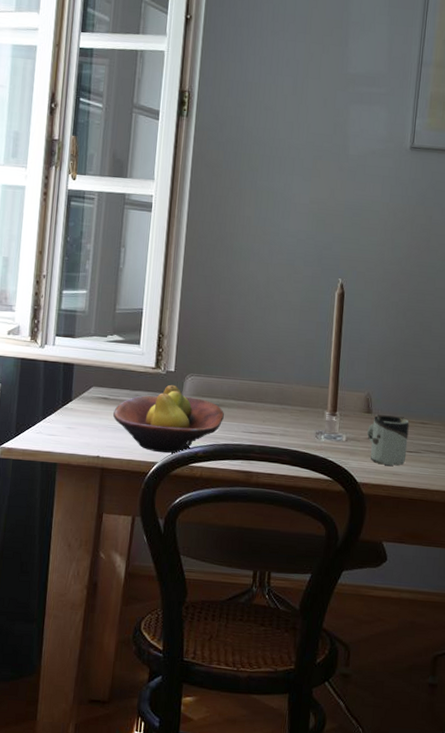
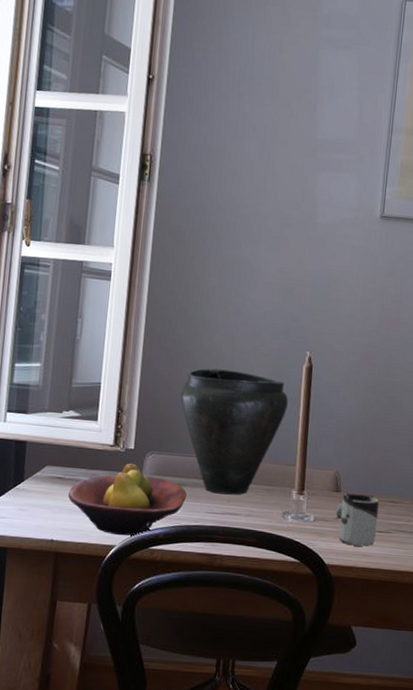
vase: none [218,294,322,416] -> present [180,368,289,495]

